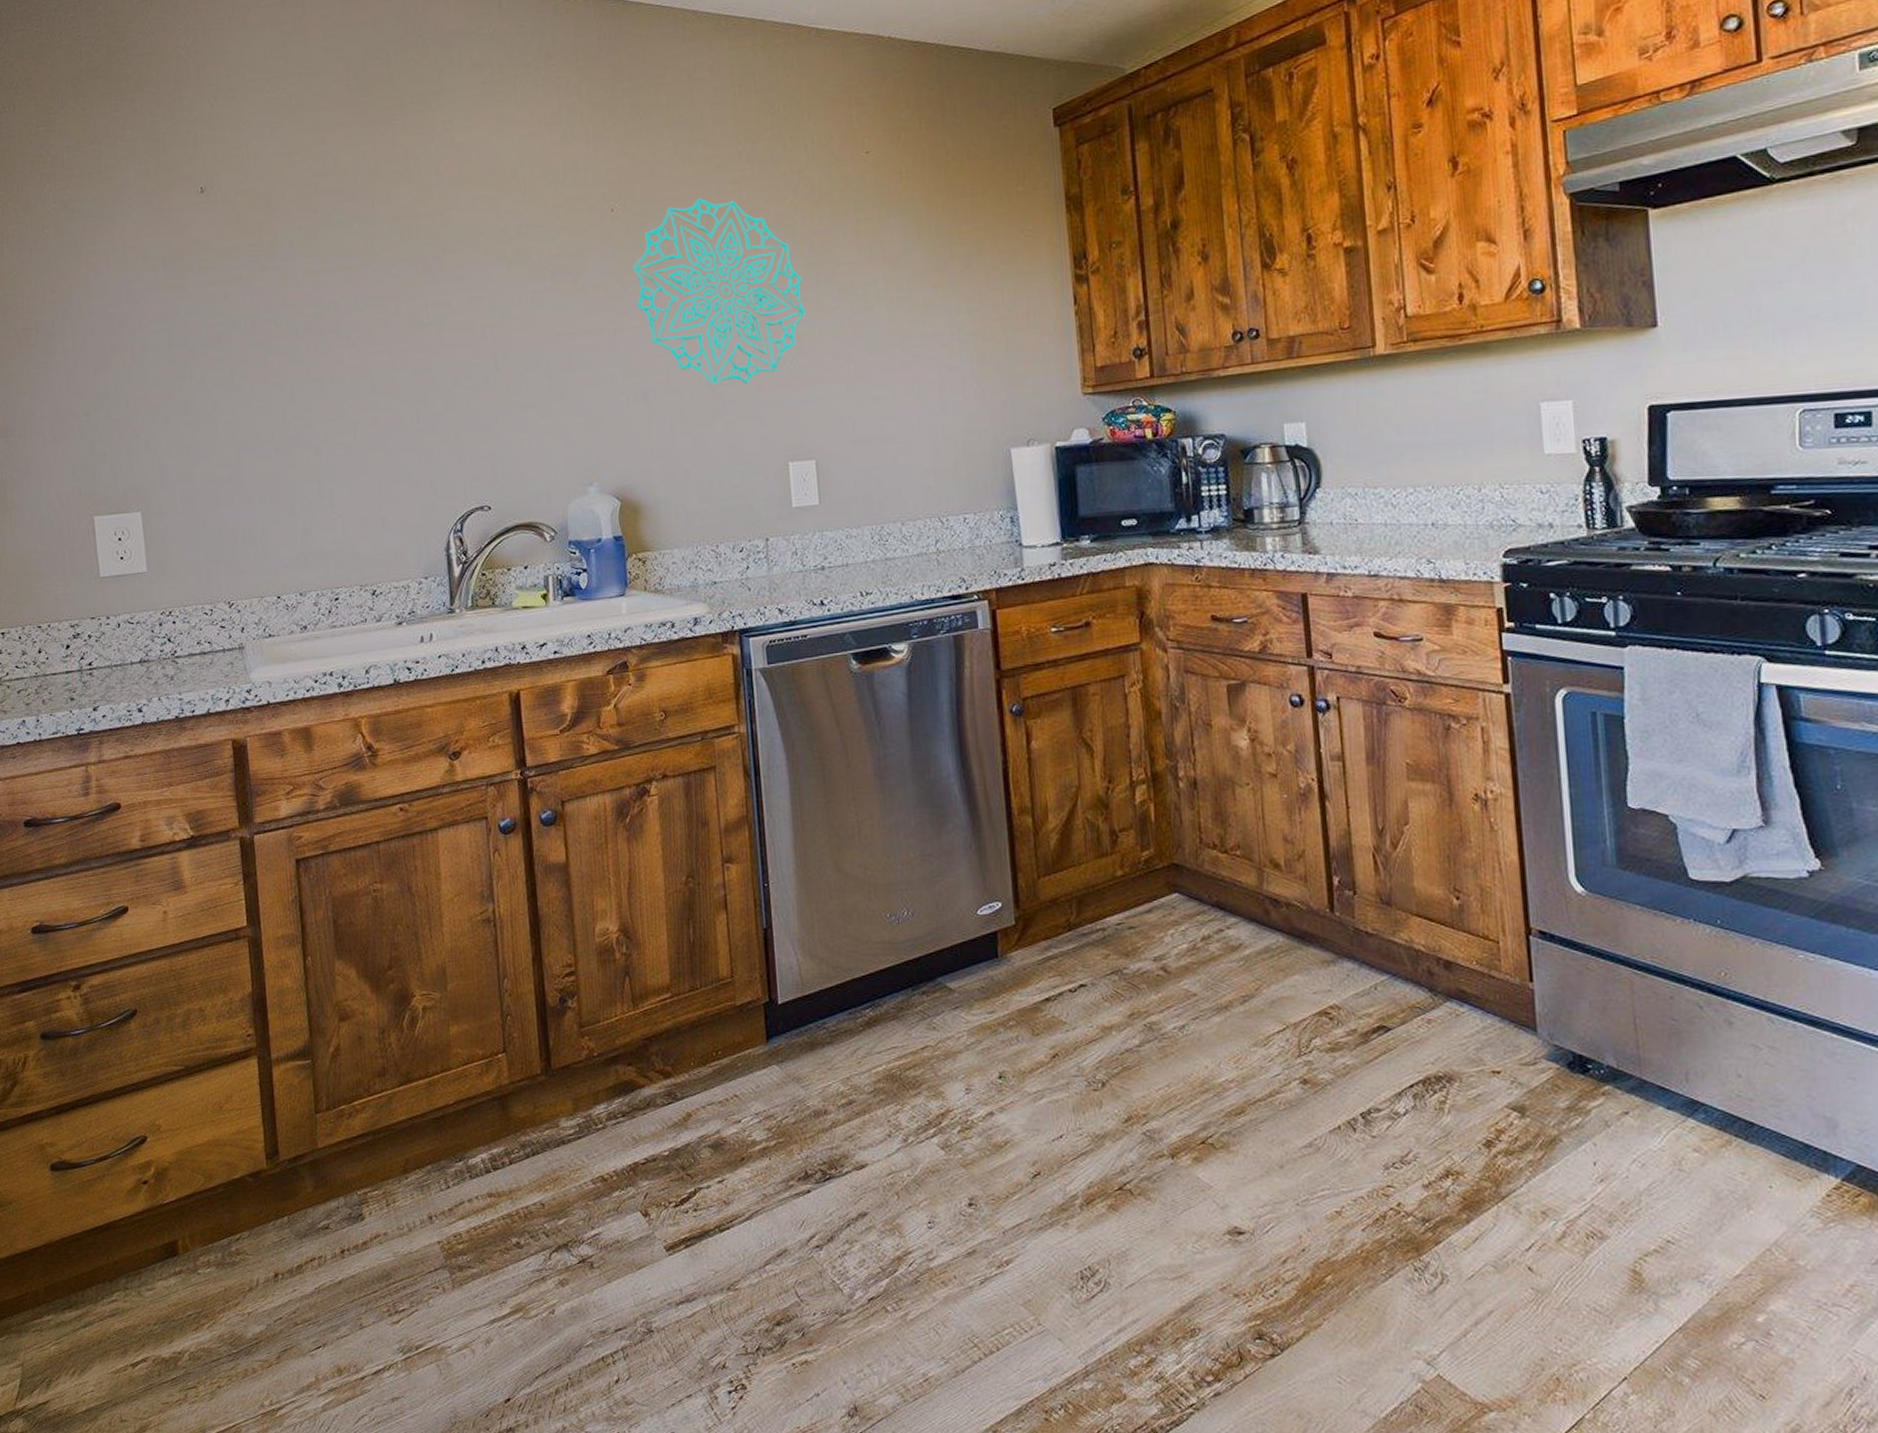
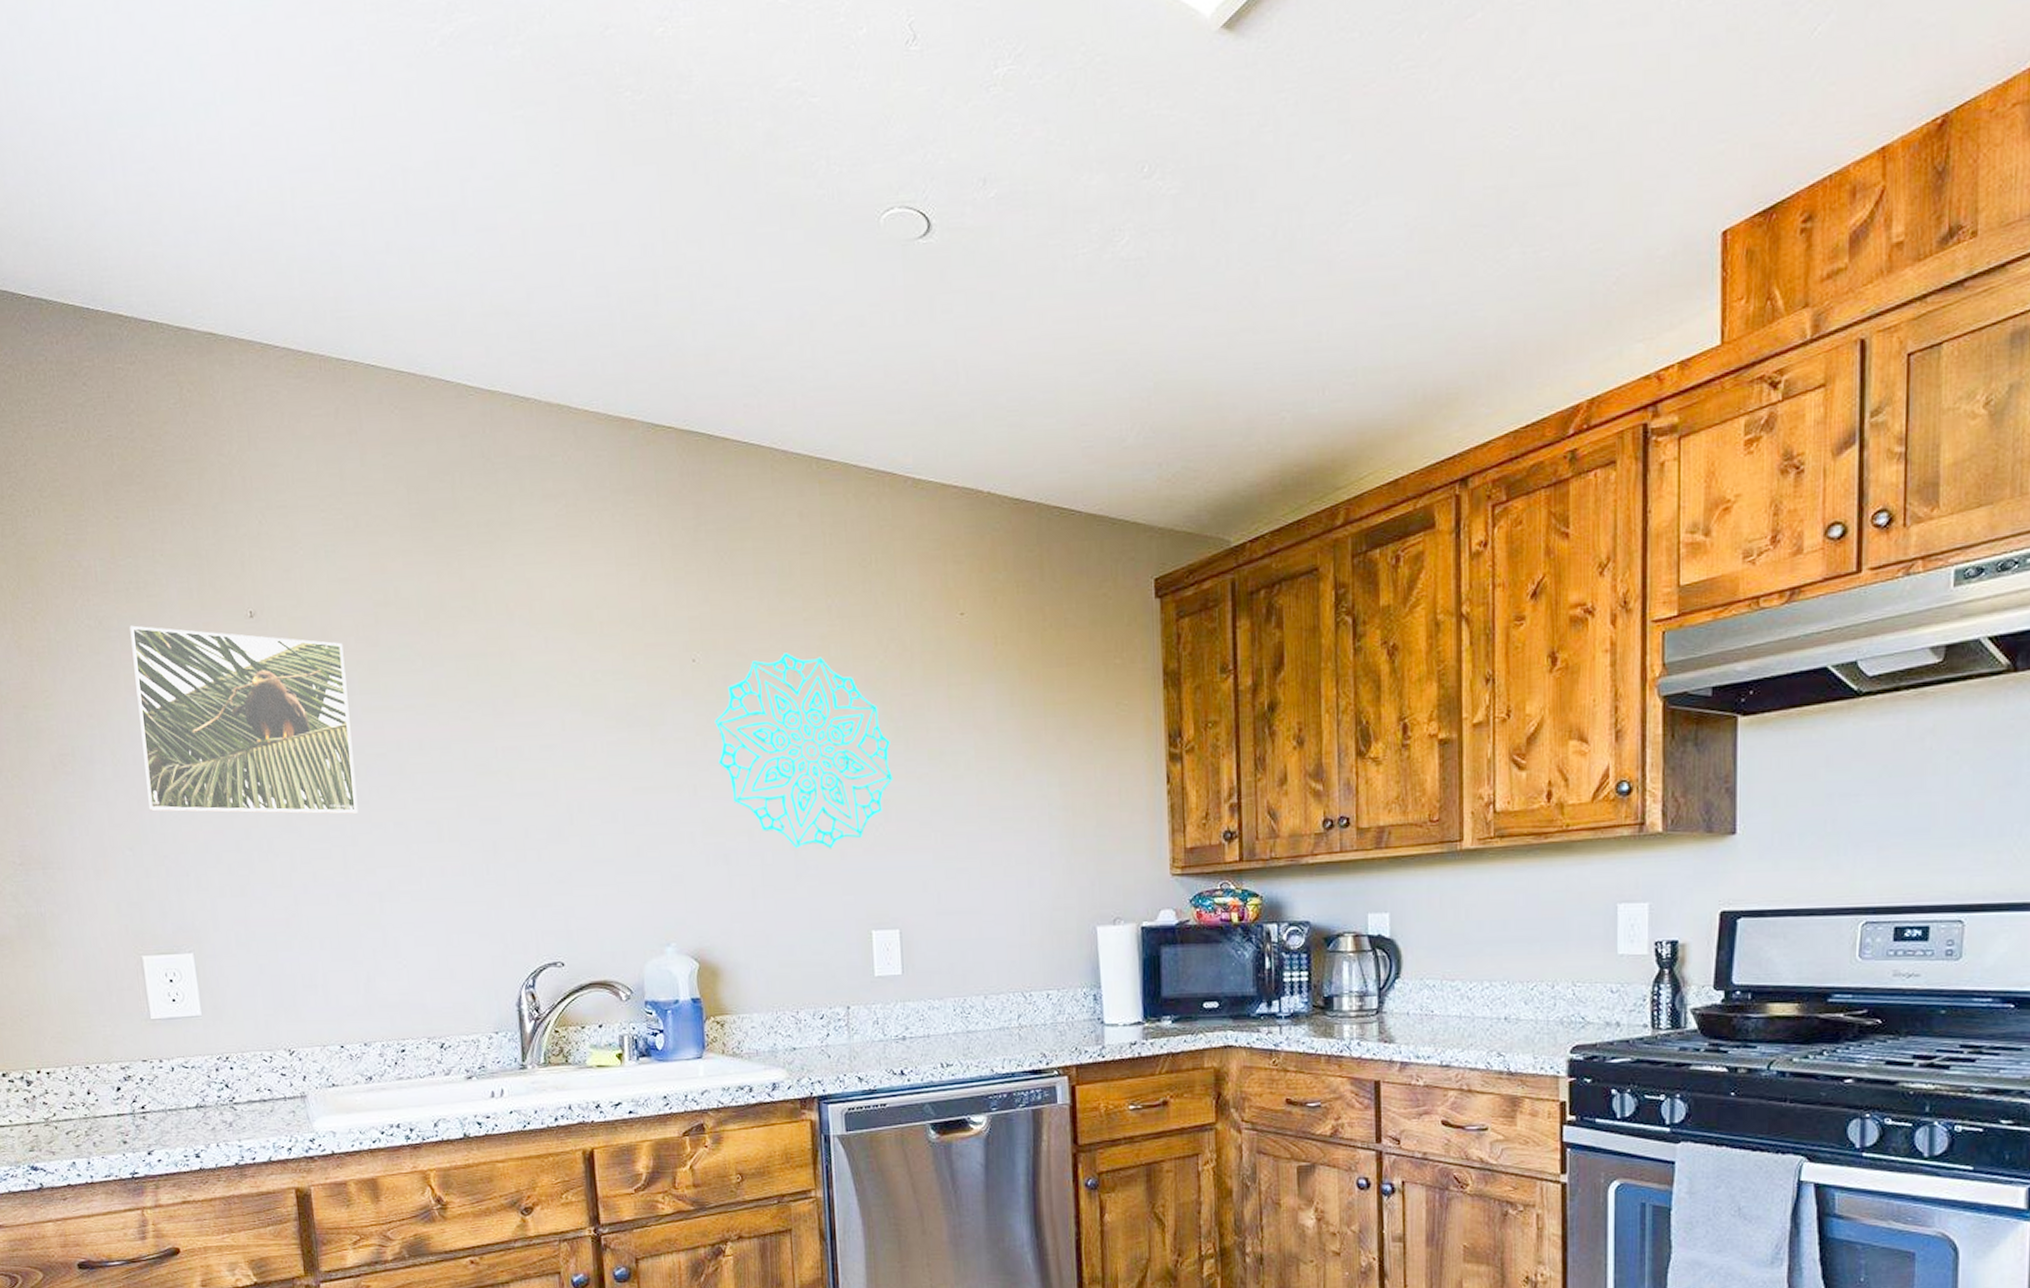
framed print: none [91,206,297,379] -> present [129,625,358,815]

